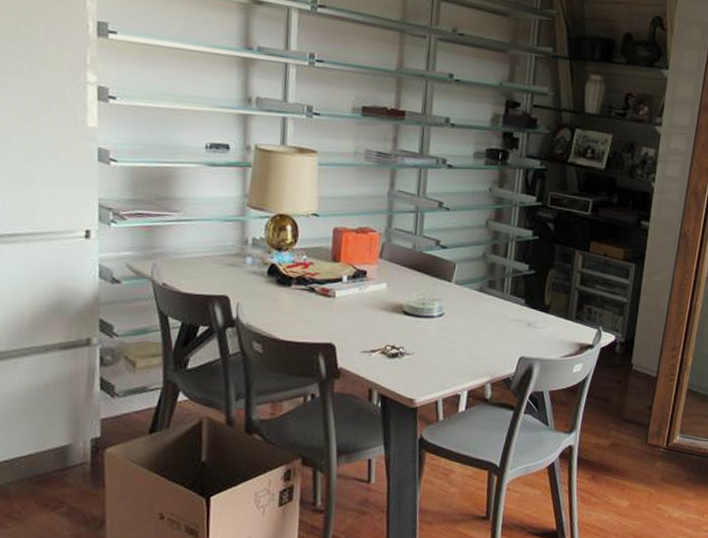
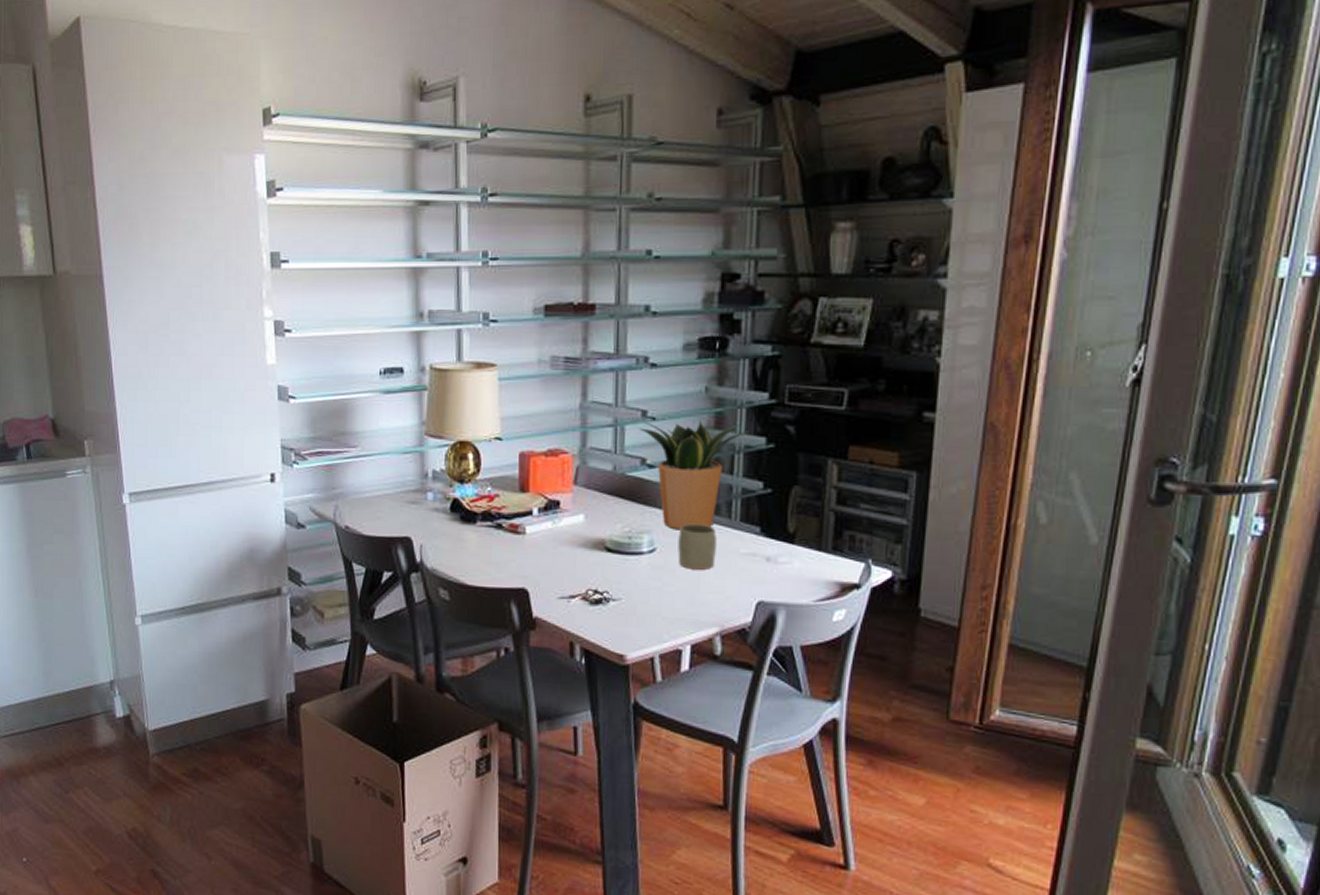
potted plant: none [436,211,520,300] -> present [639,419,749,530]
mug: none [461,294,492,331] -> present [678,523,717,570]

